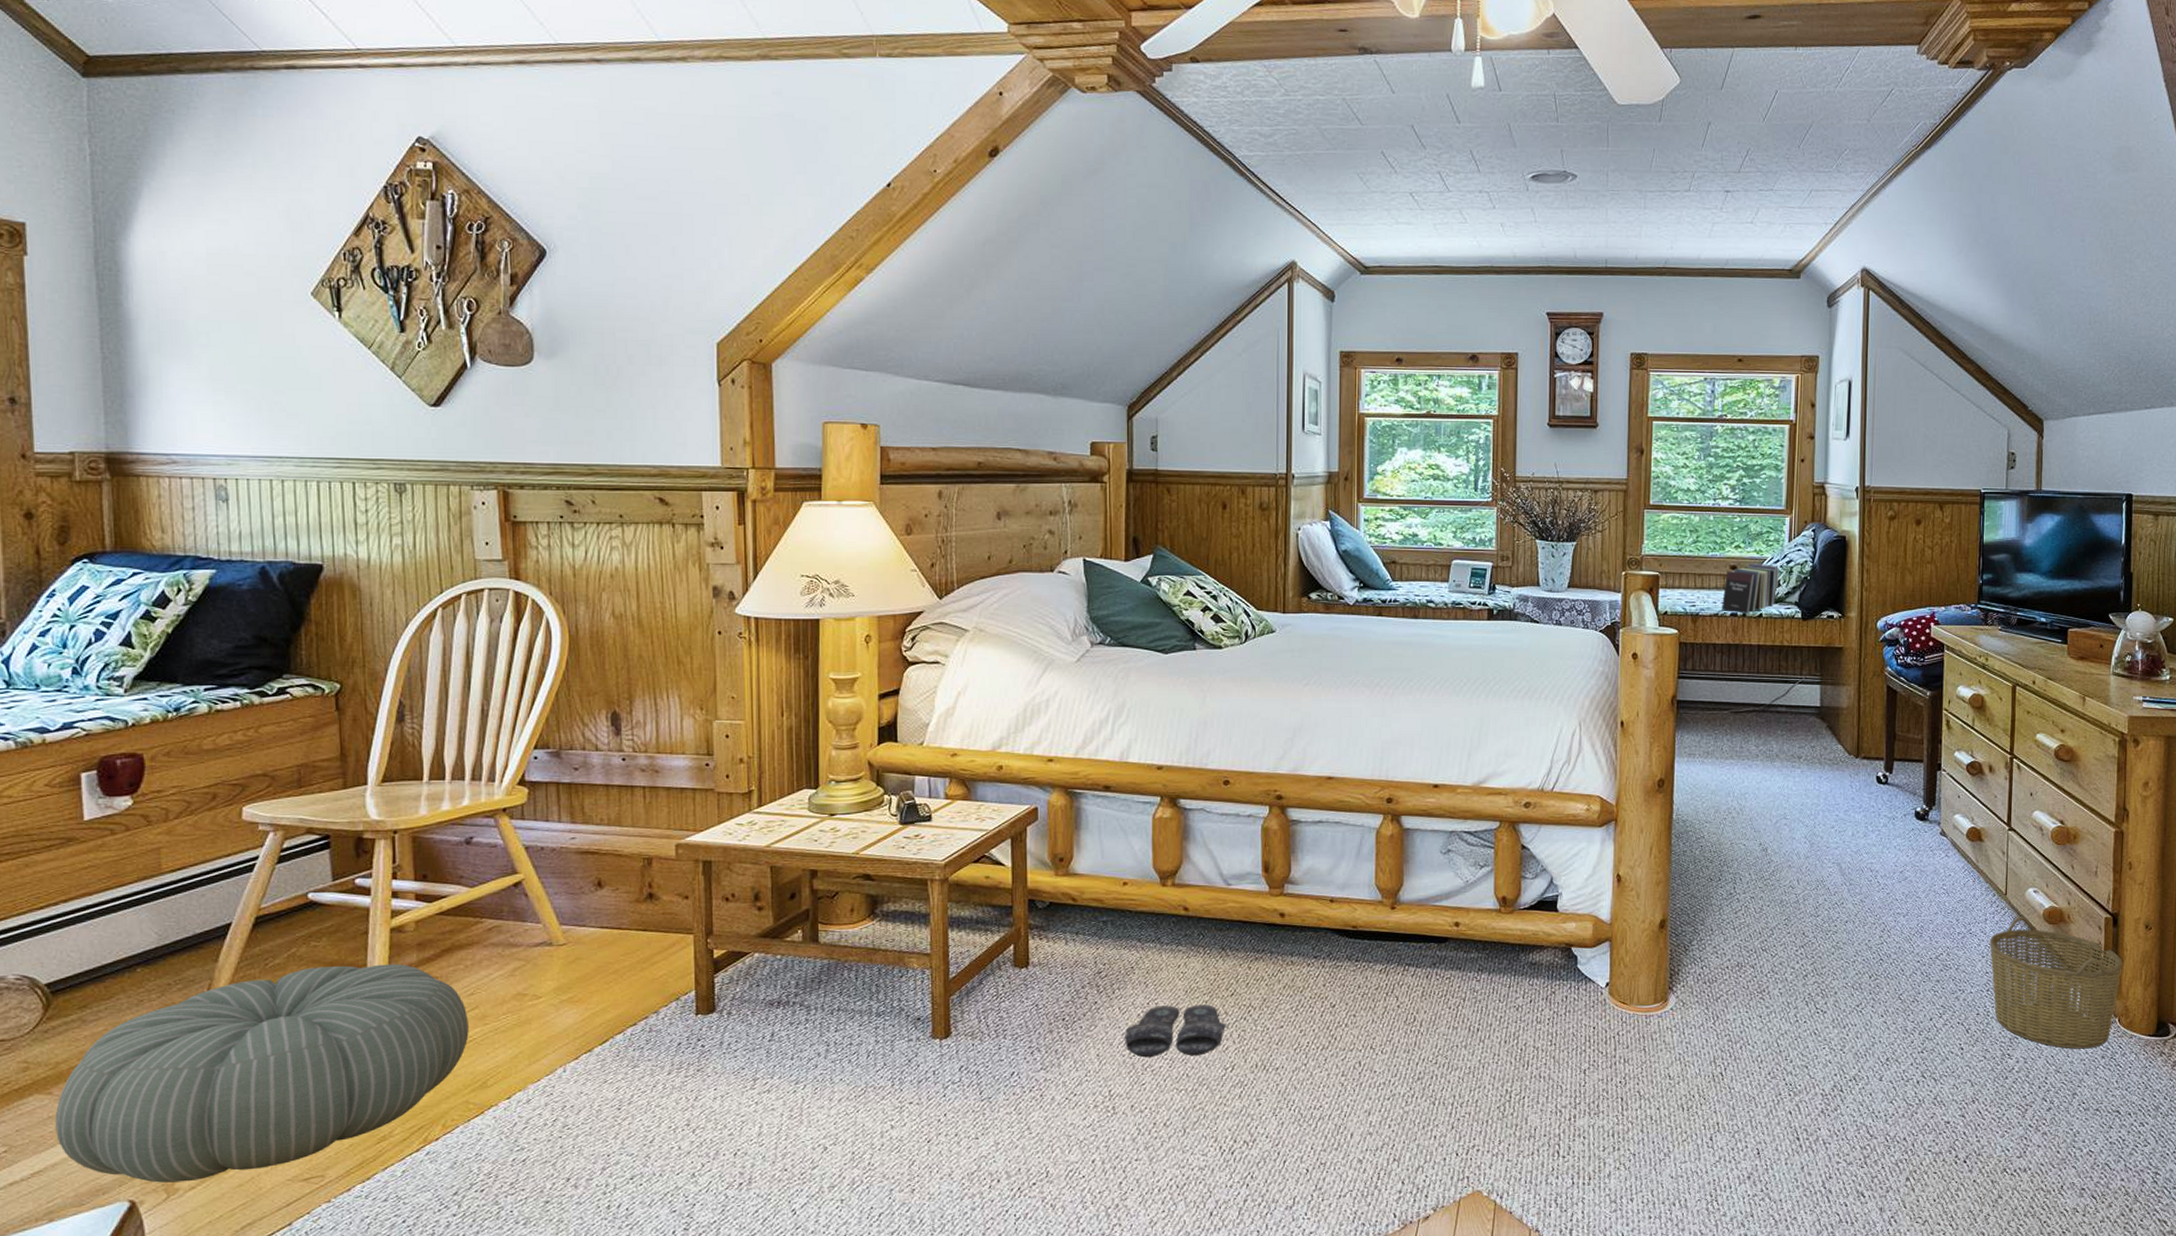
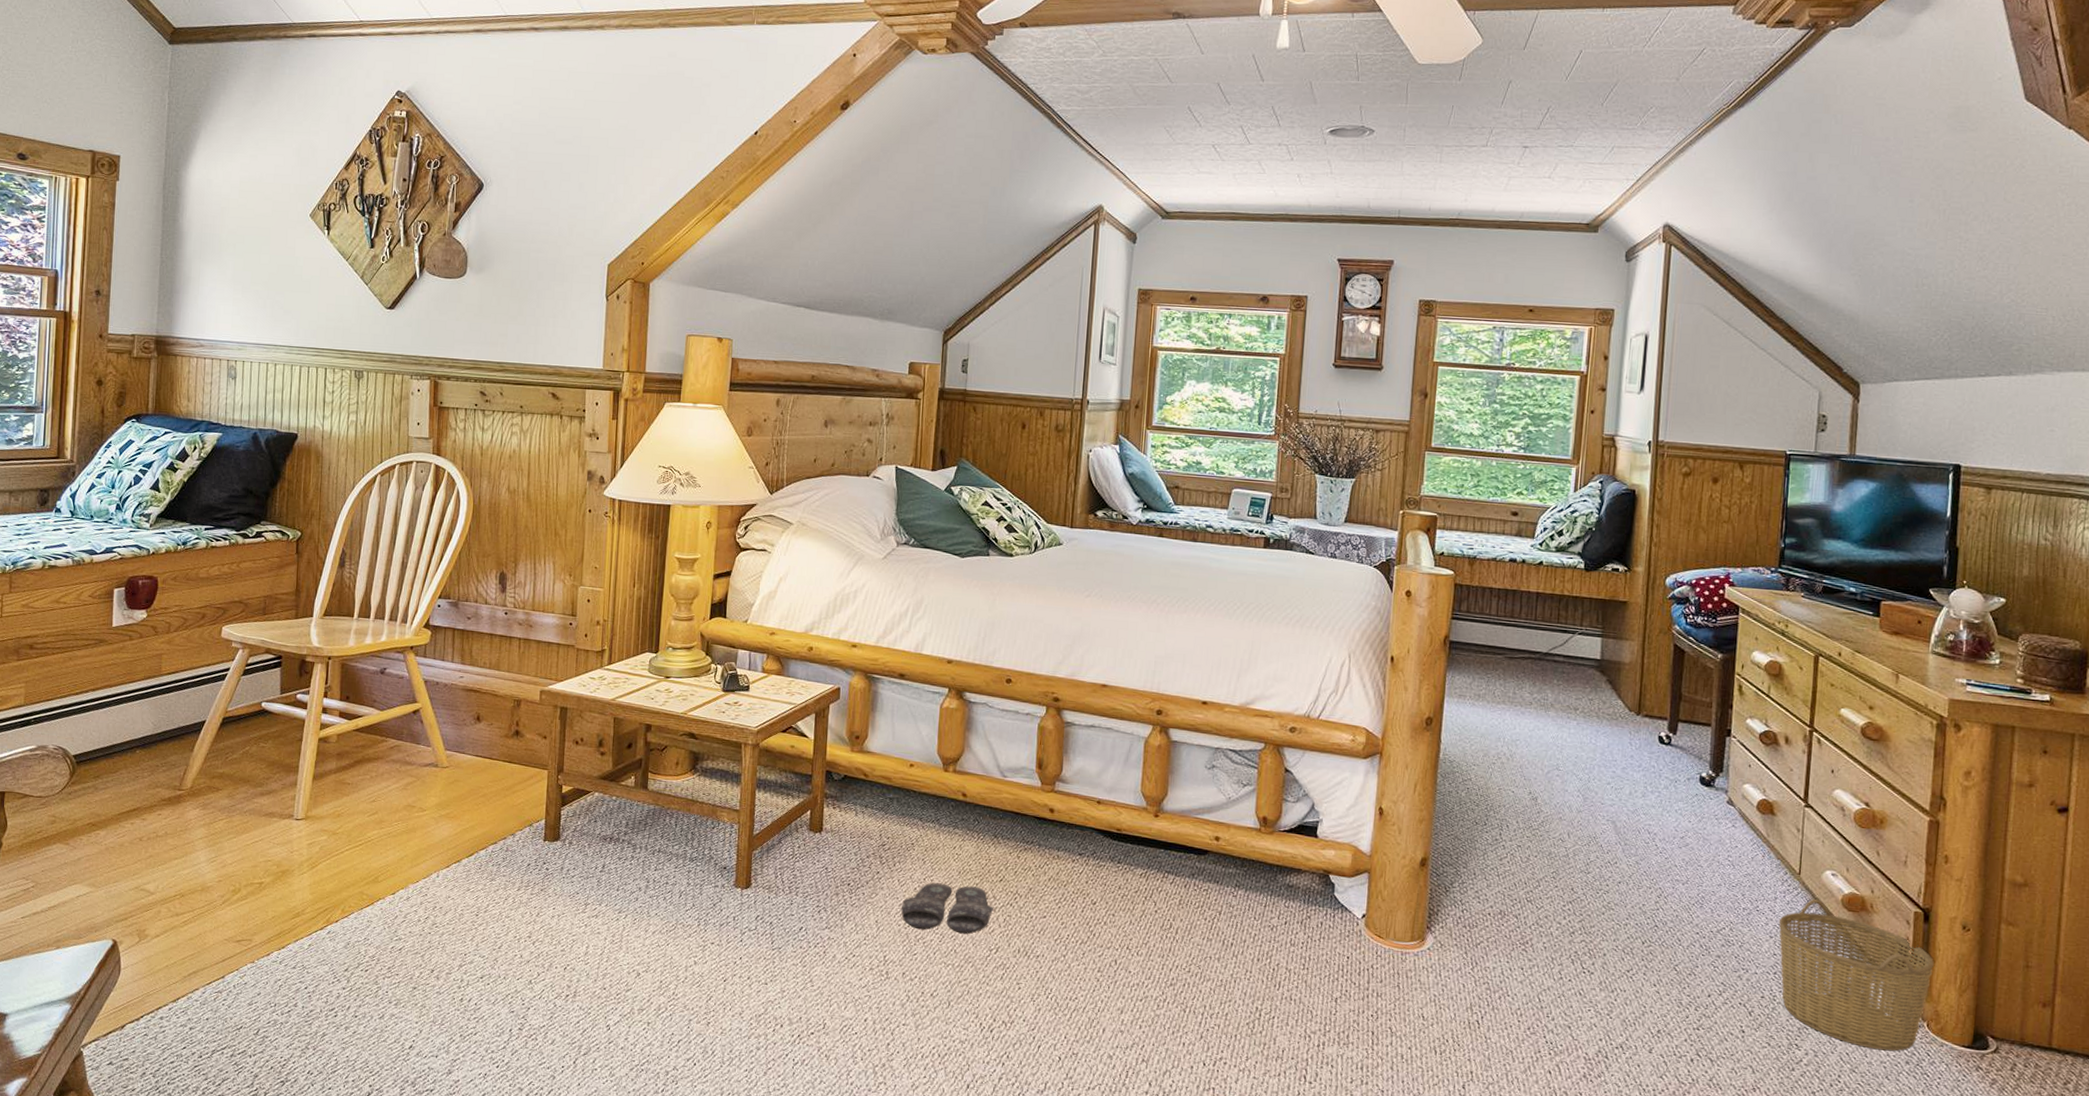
pouf: present [55,964,469,1183] -> none [68,764,369,930]
books: present [1722,563,1780,614] -> none [1500,510,1563,560]

